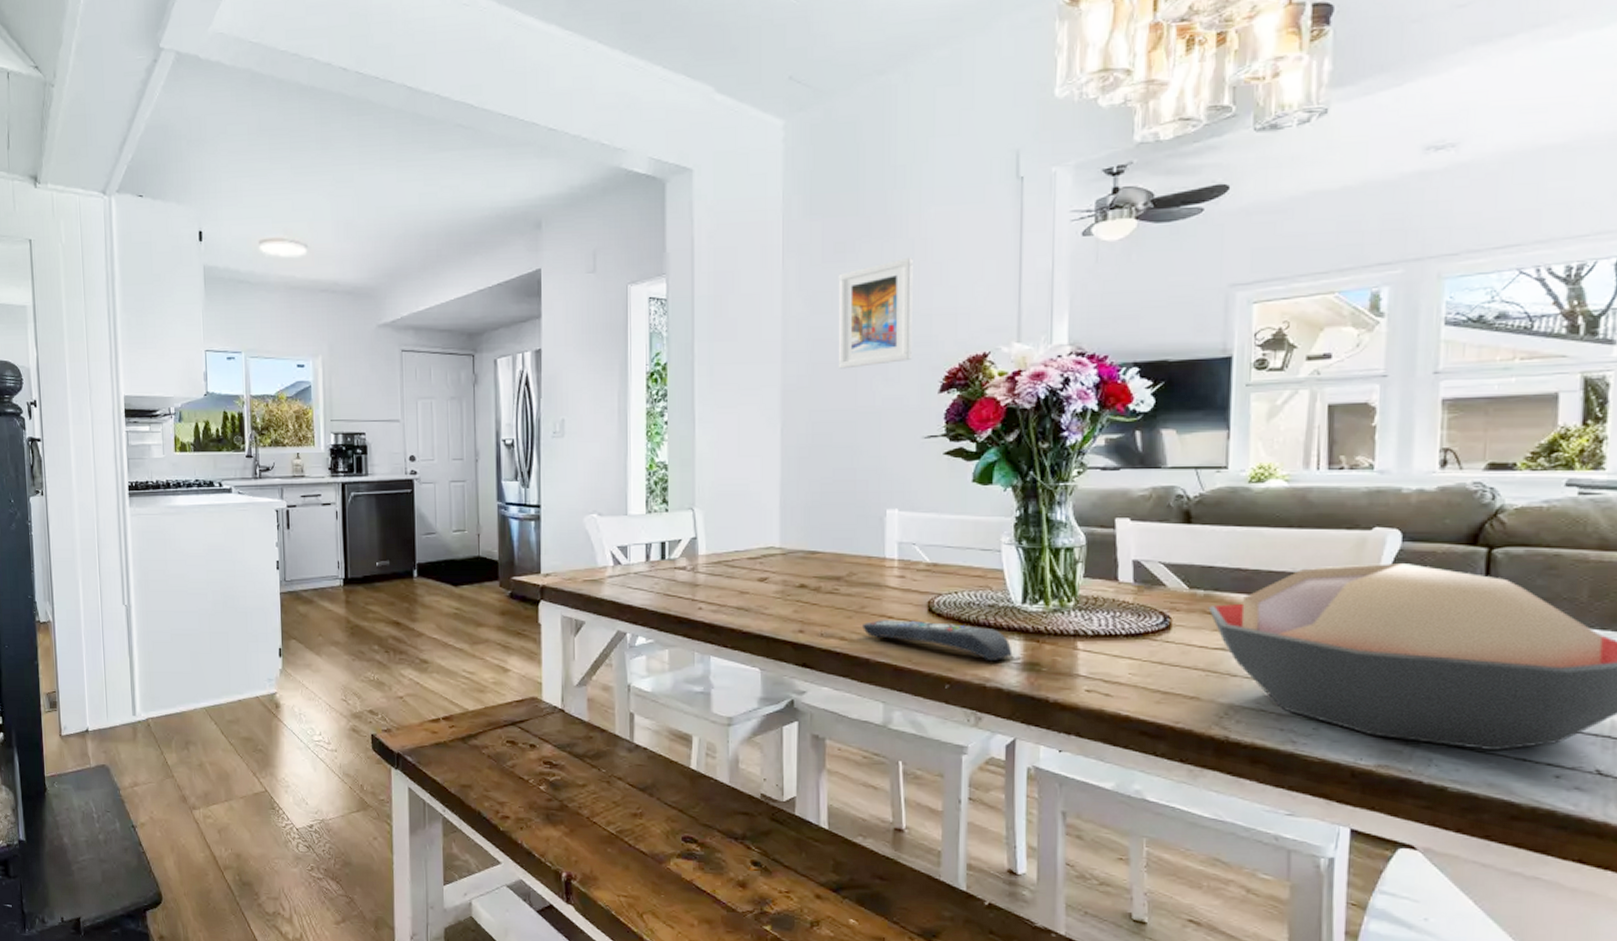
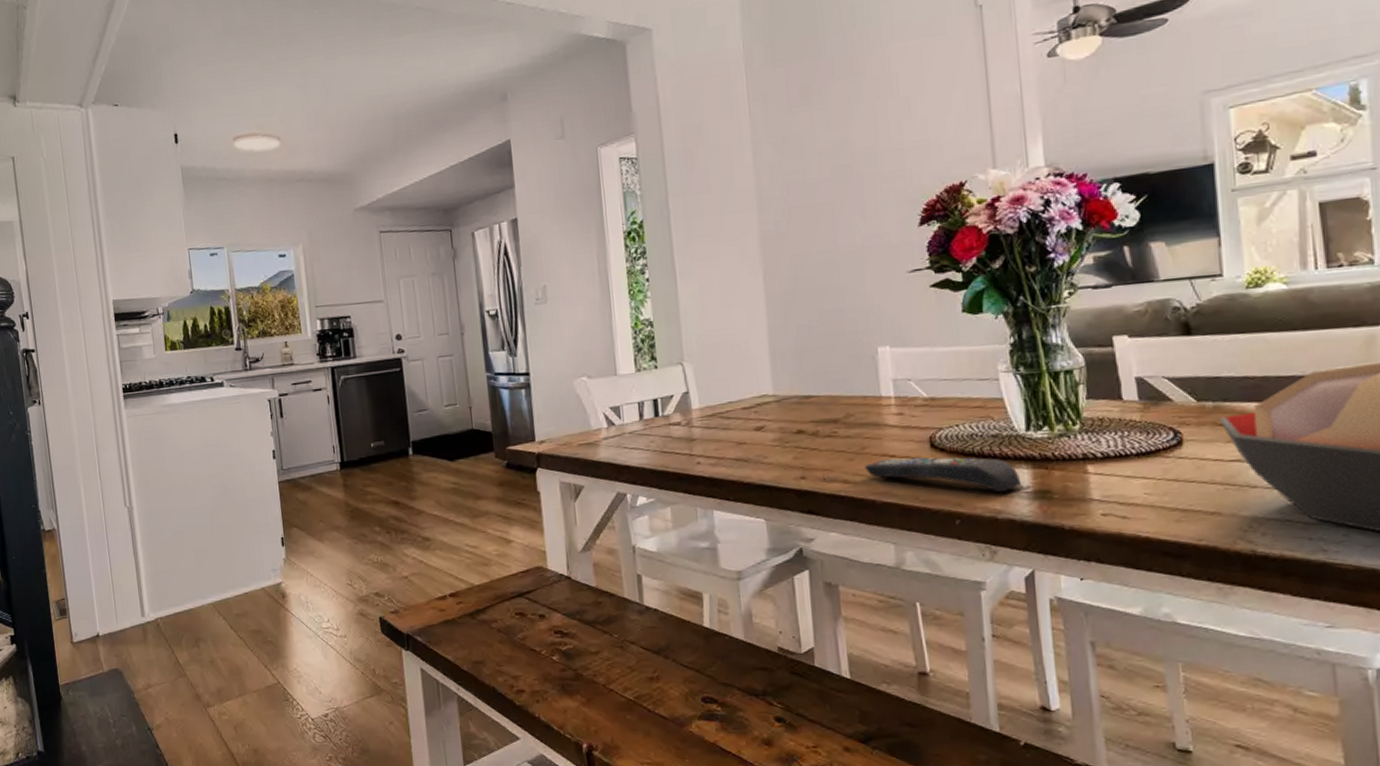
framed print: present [838,258,913,369] -> none [806,95,888,211]

